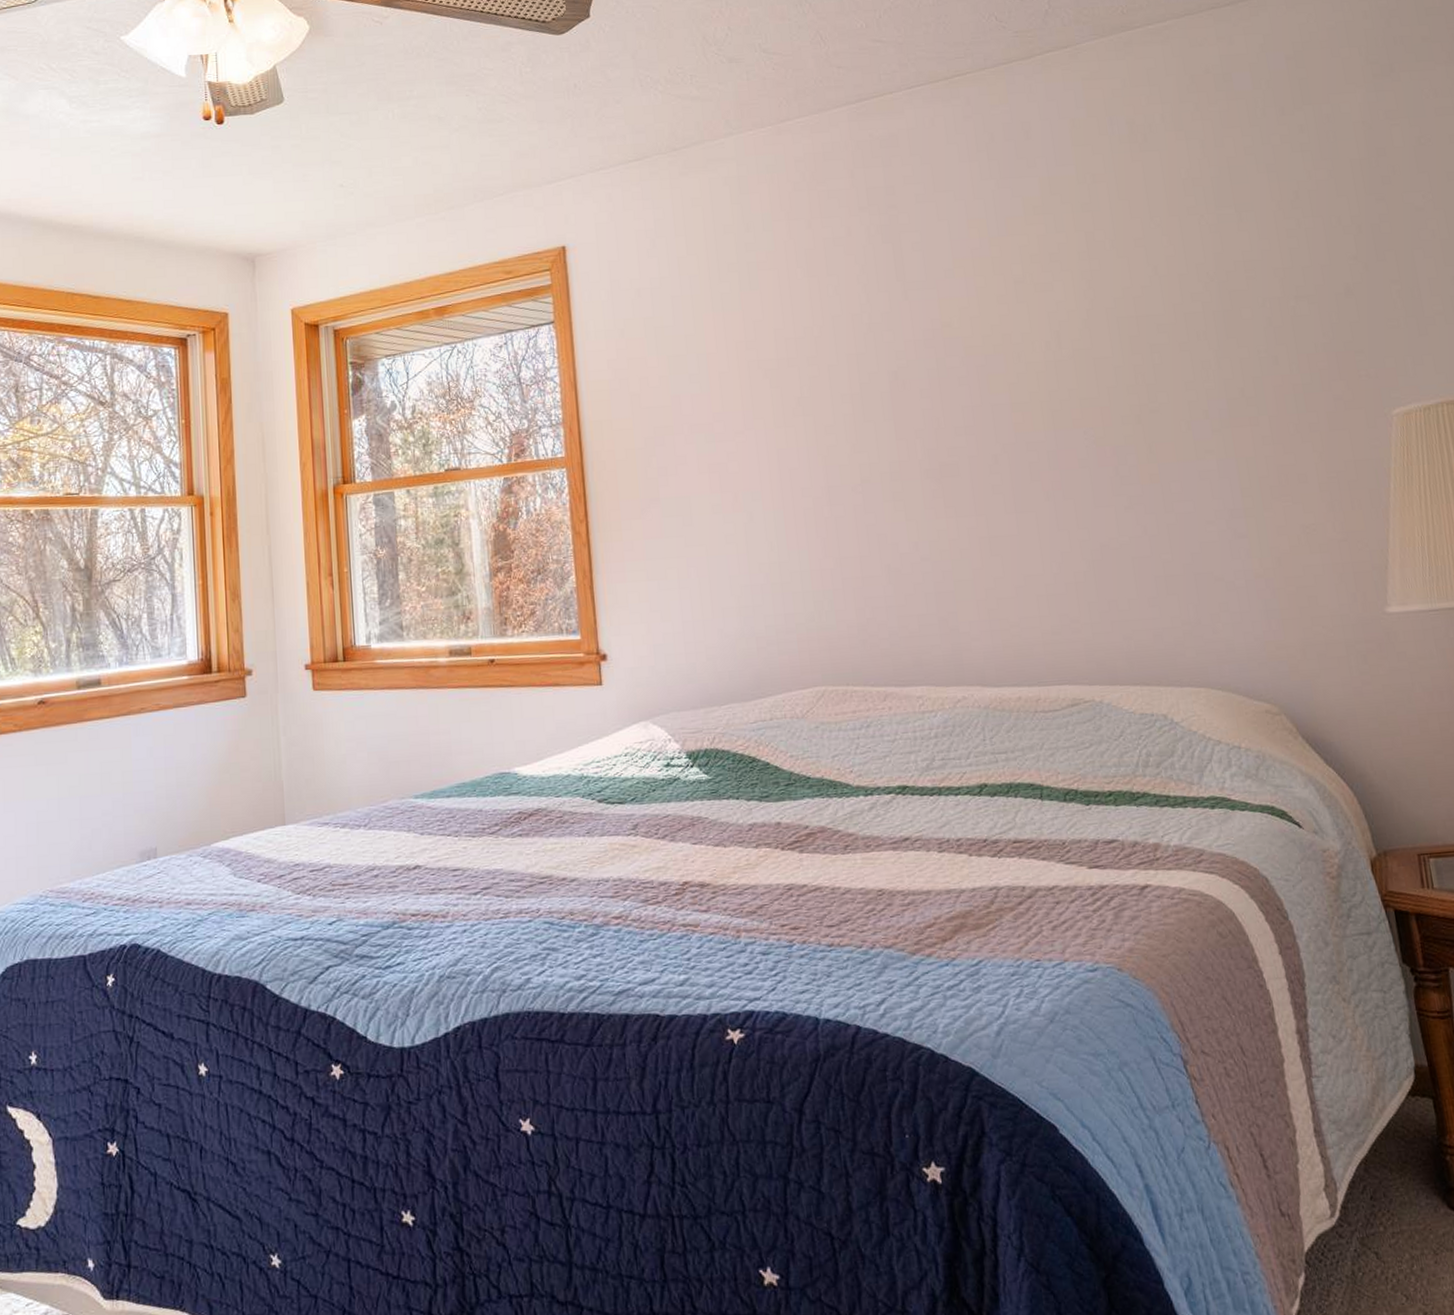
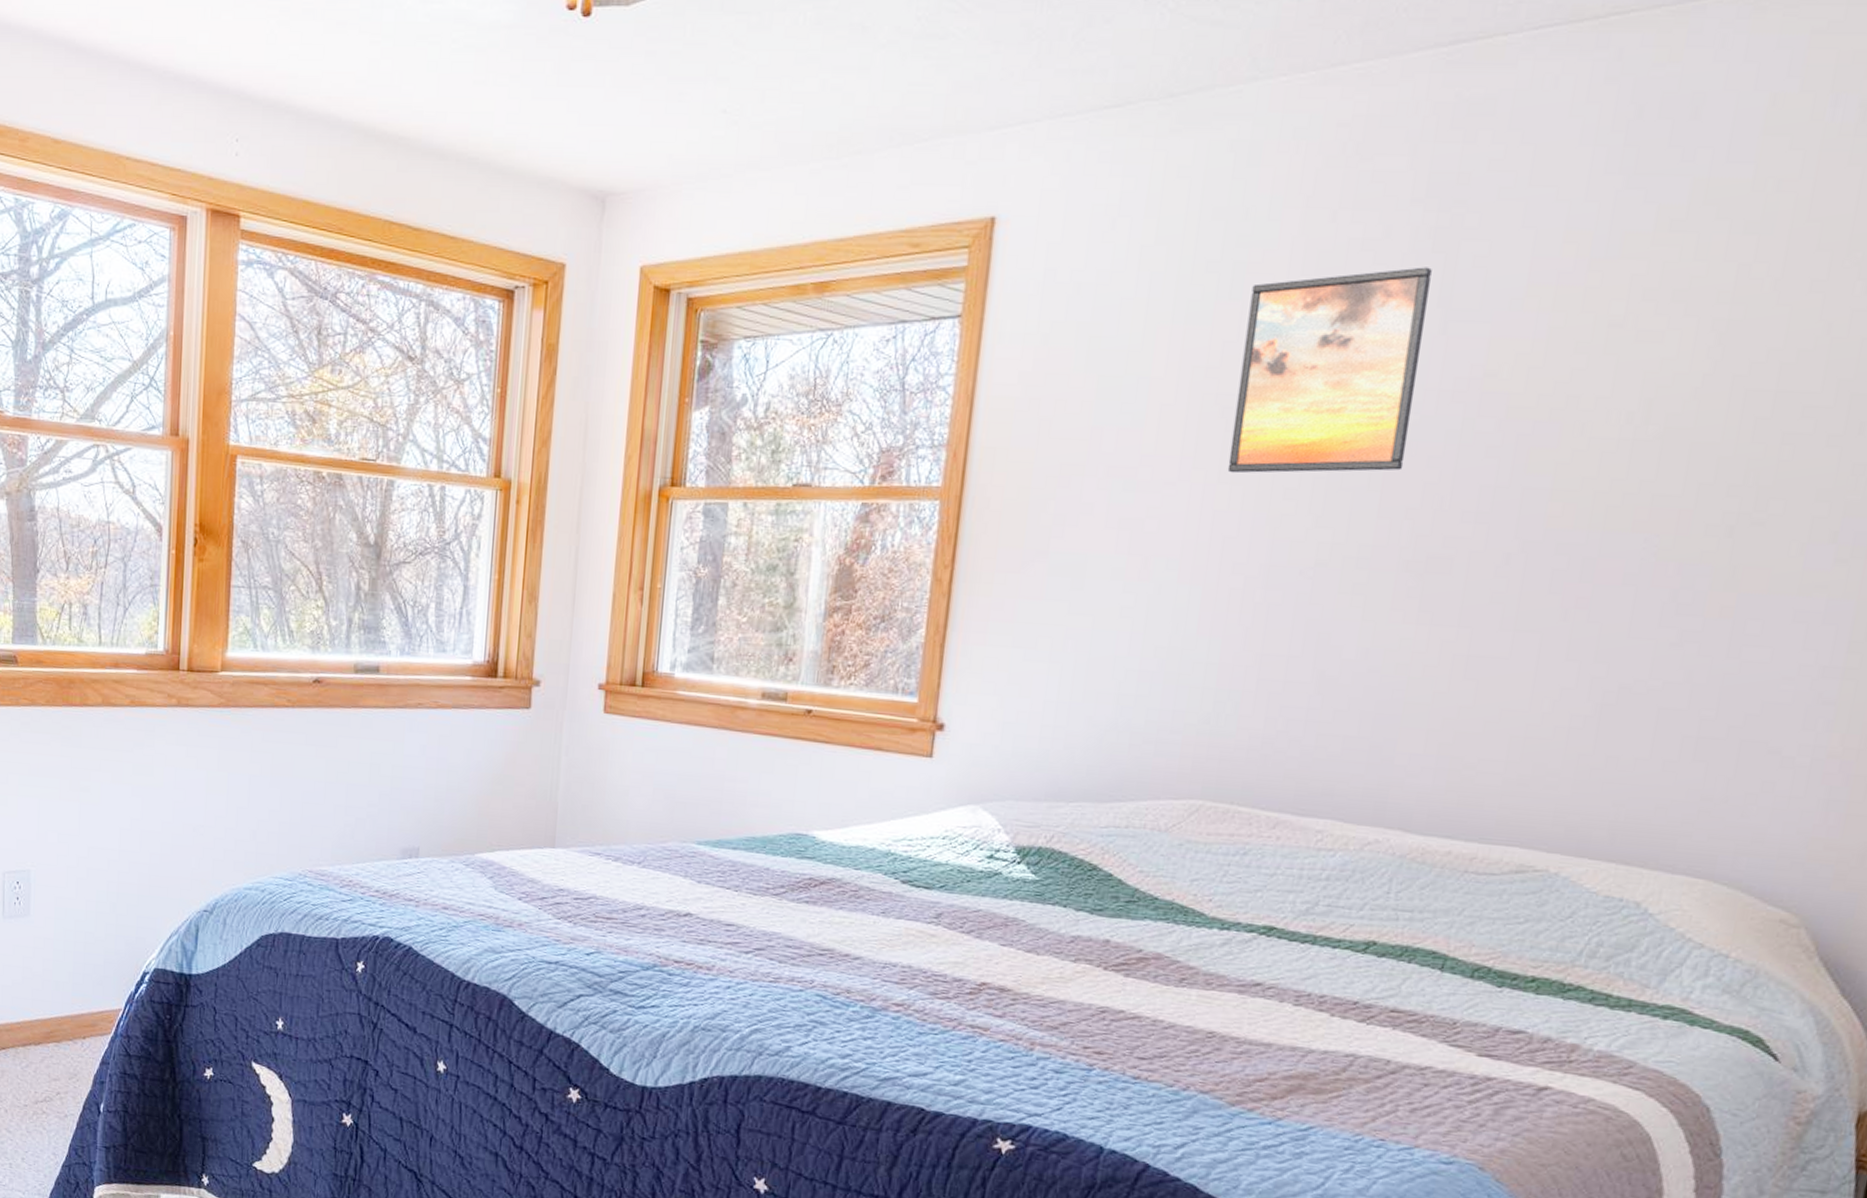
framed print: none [764,253,905,419] -> present [1227,267,1432,474]

